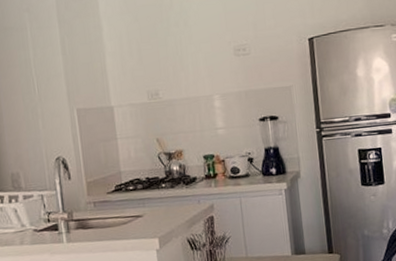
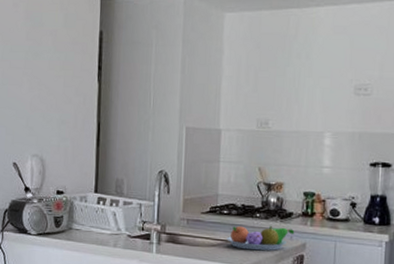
fruit bowl: none [137,193,202,222] -> present [227,225,295,251]

